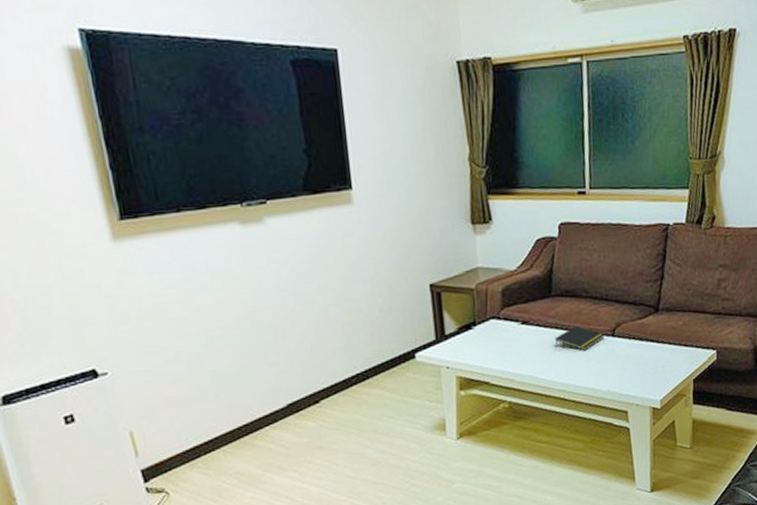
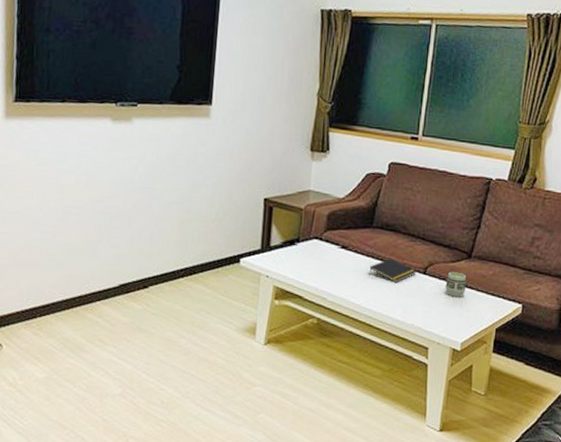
cup: none [636,328,658,355] -> present [445,272,467,297]

